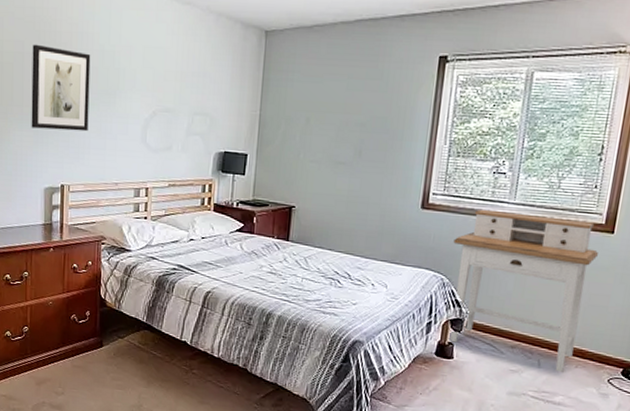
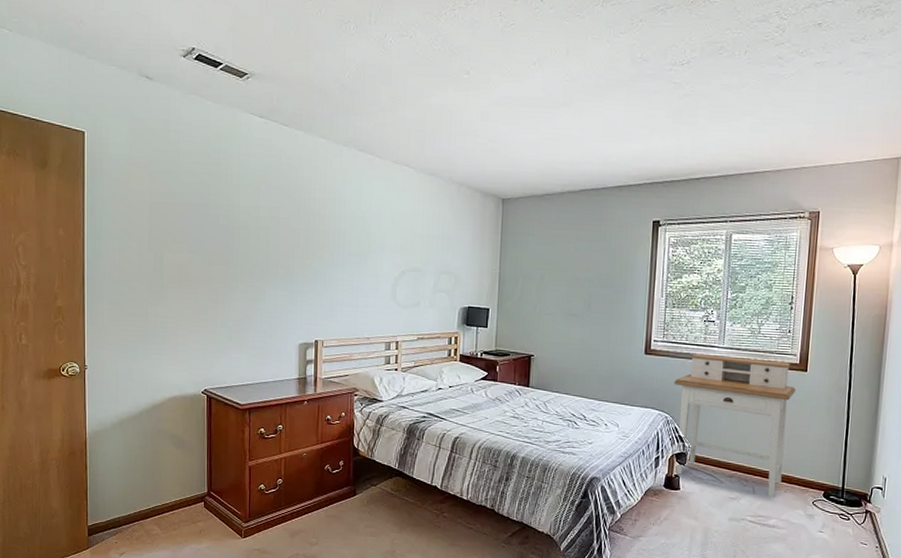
wall art: present [31,44,91,132] -> none [286,210,343,290]

